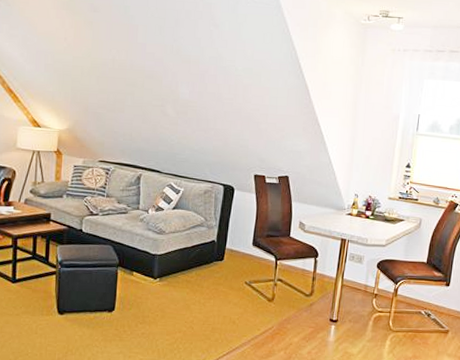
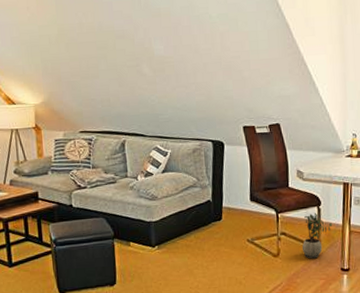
potted plant: none [295,263,327,307] -> present [301,212,333,259]

